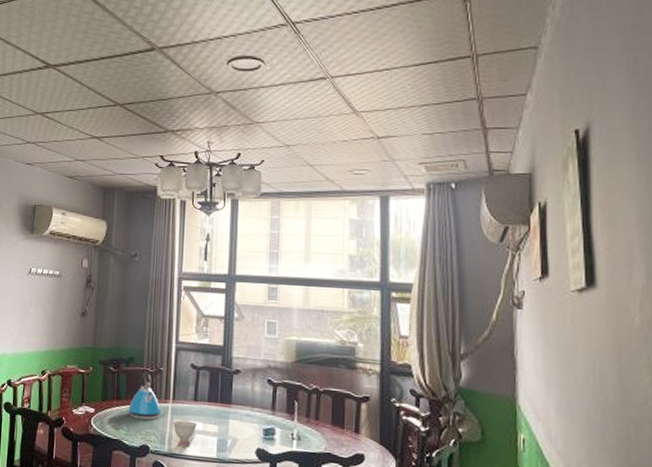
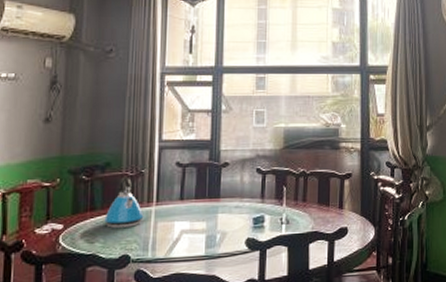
teacup: present [173,420,197,447] -> none [157,221,184,250]

